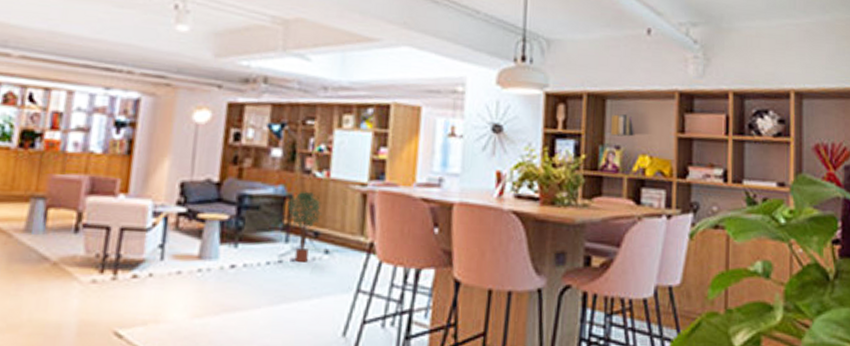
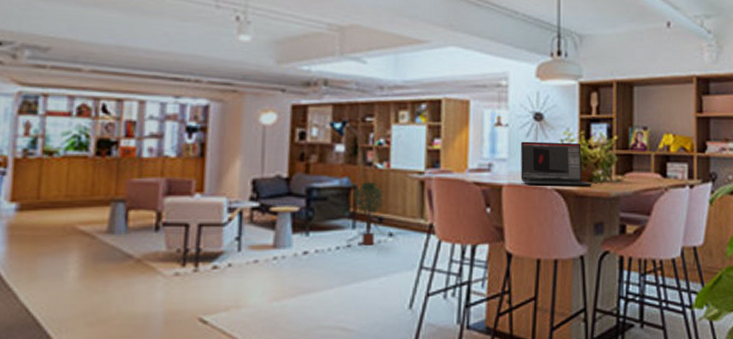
laptop: none [474,155,554,211] -> present [520,141,592,188]
books: present [611,114,635,137] -> none [639,99,660,119]

